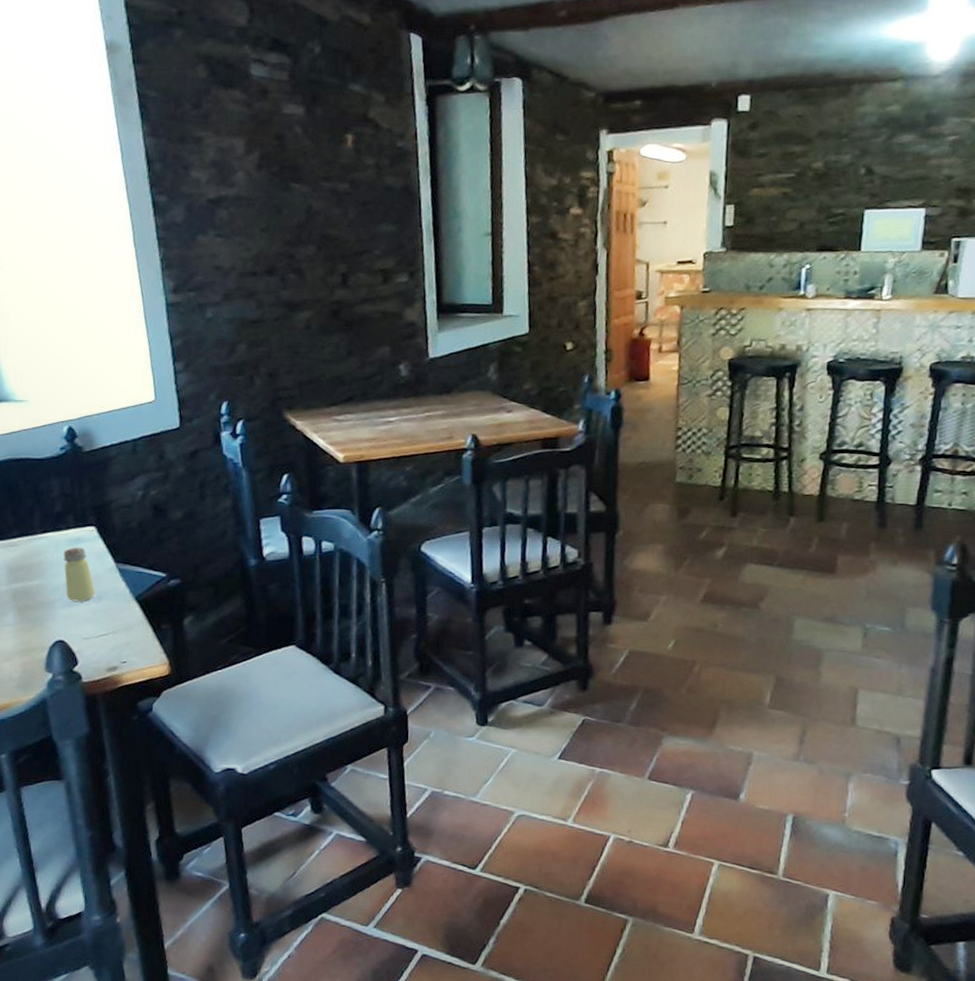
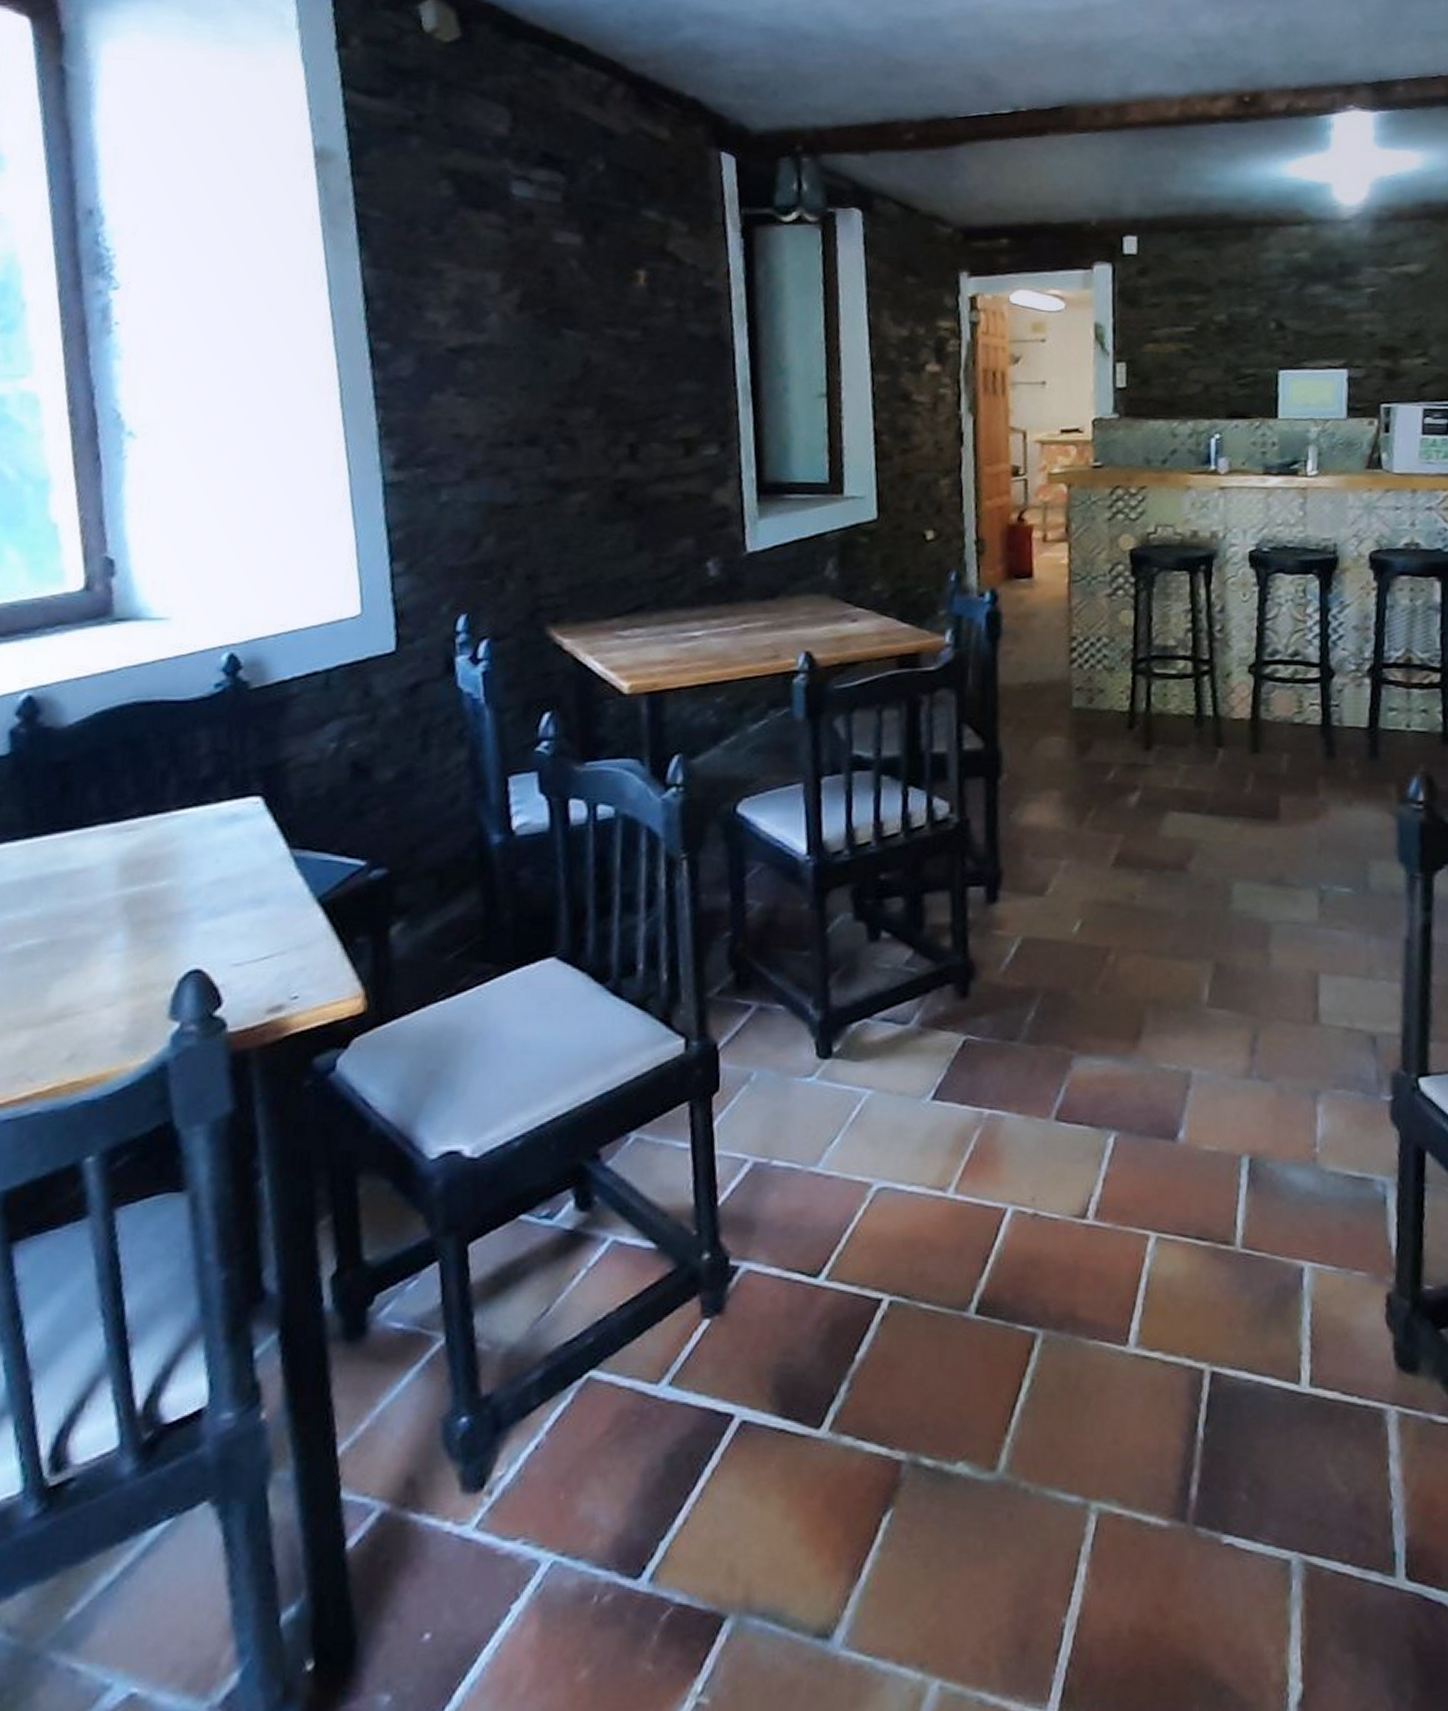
saltshaker: present [63,547,96,602] -> none [209,827,257,910]

